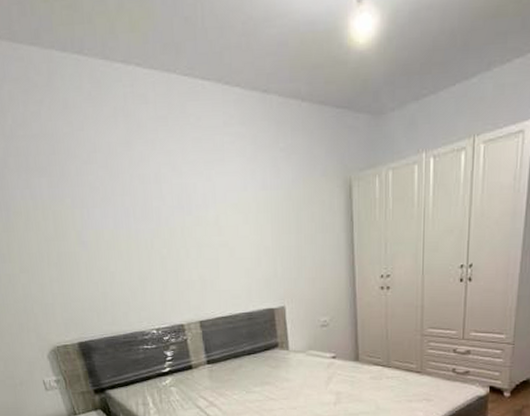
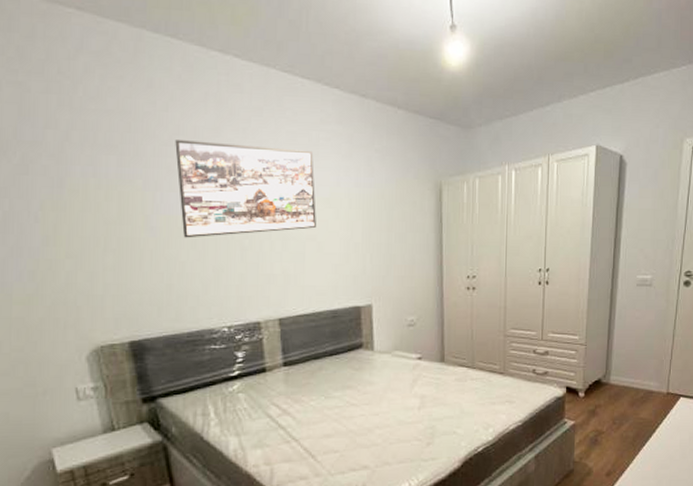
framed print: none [93,156,227,250] -> present [175,140,316,238]

